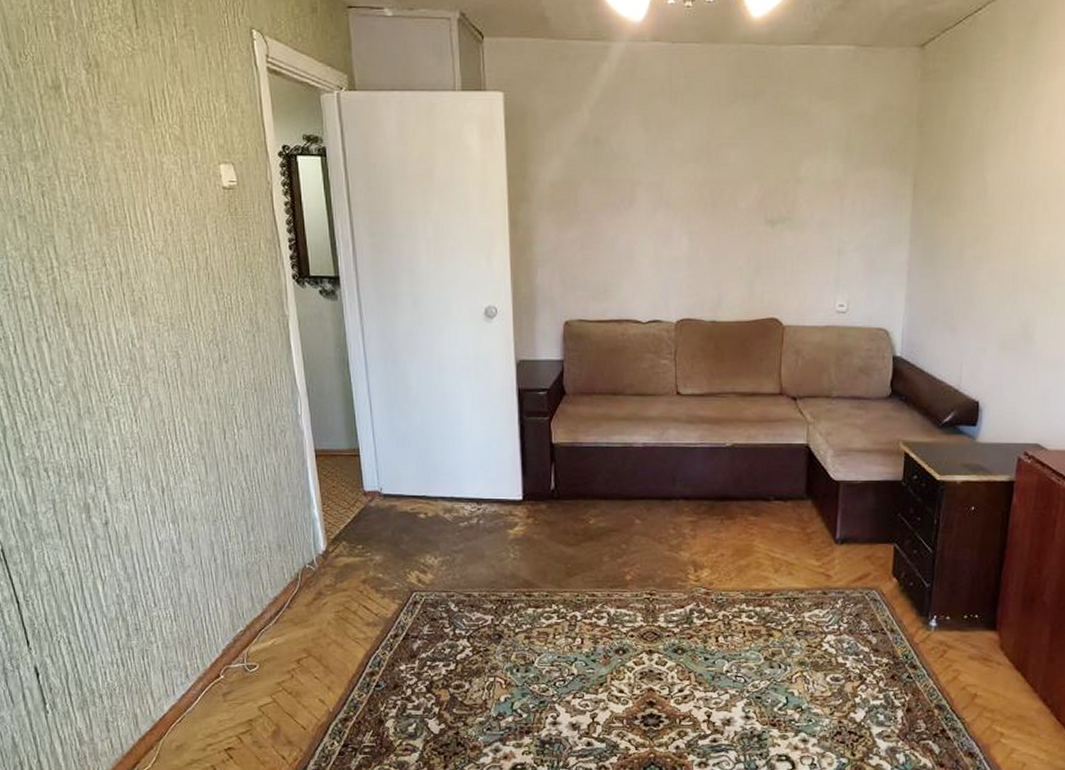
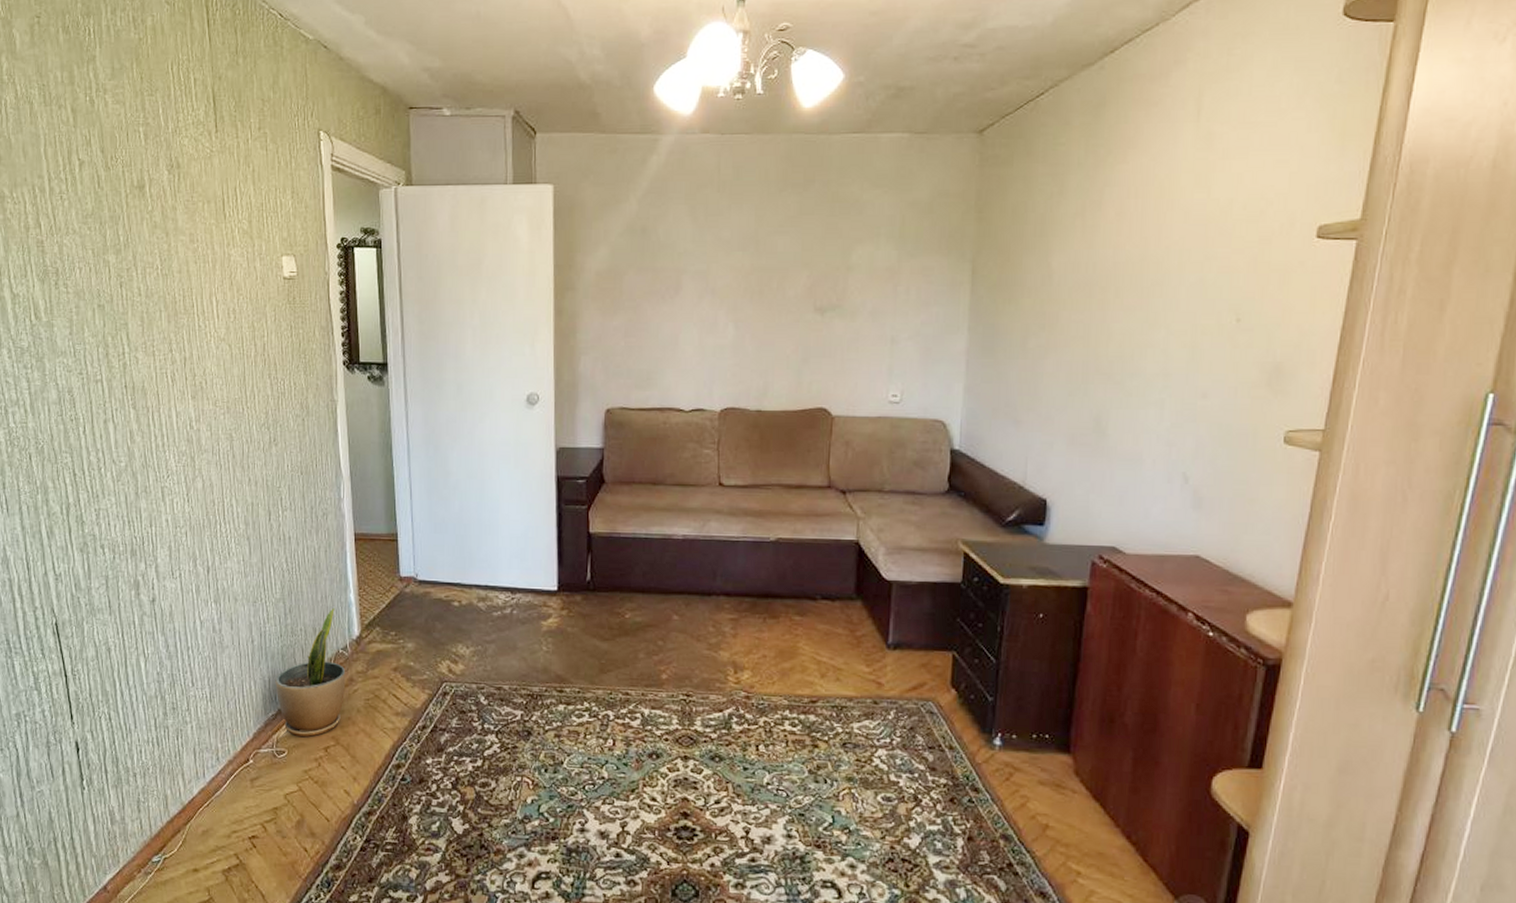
potted plant: none [241,524,315,651] -> present [275,608,346,738]

